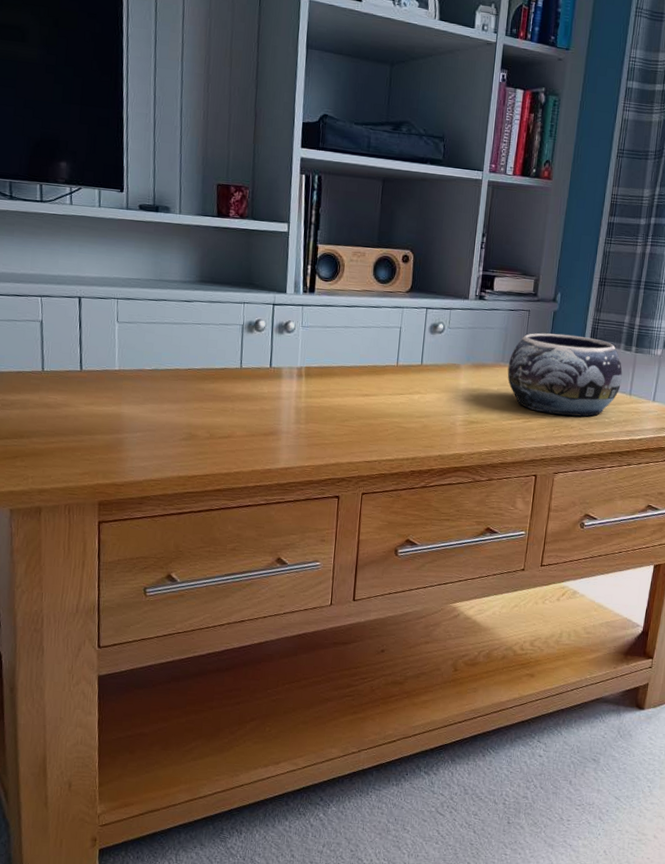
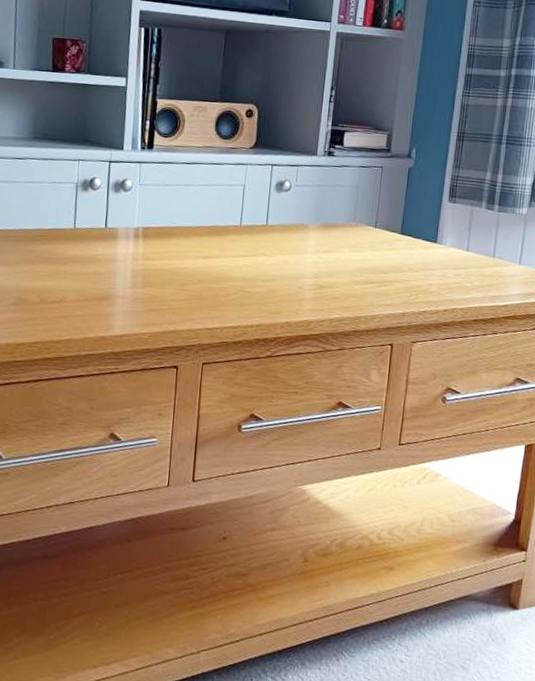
decorative bowl: present [507,333,623,417] -> none [359,191,485,281]

